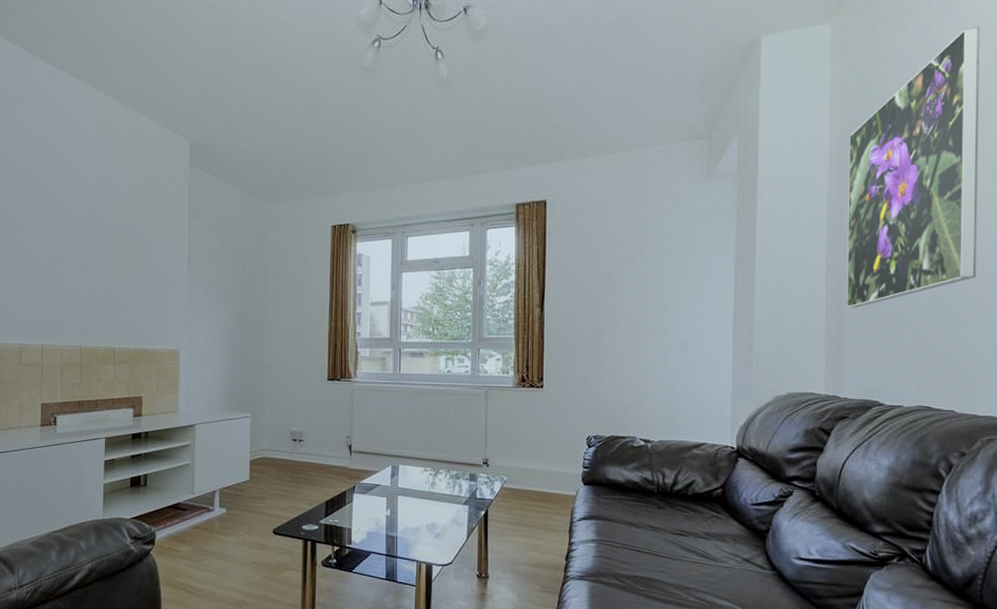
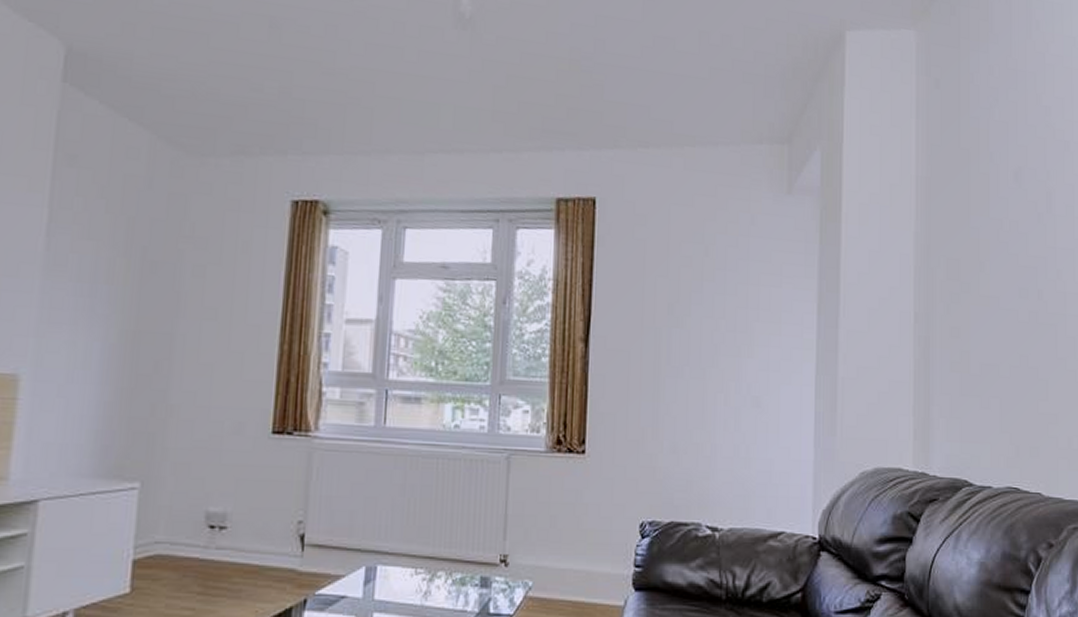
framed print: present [847,26,980,308] -> none [935,59,1058,366]

